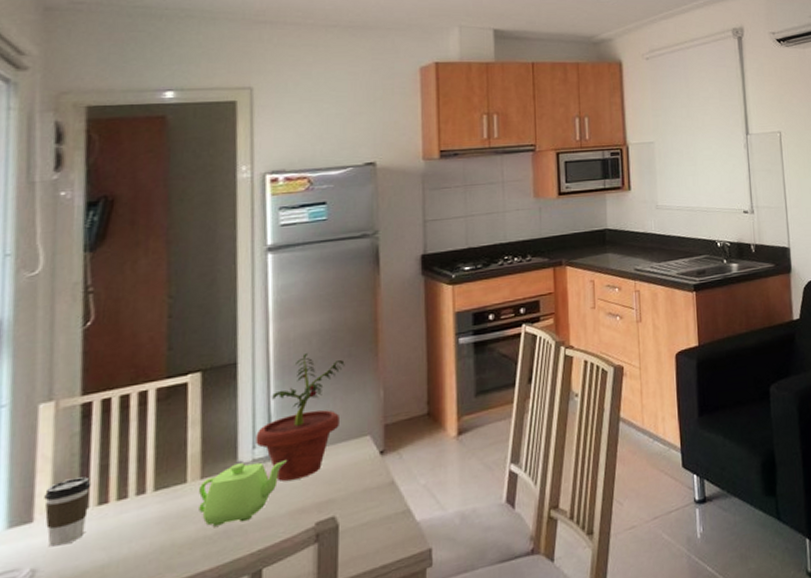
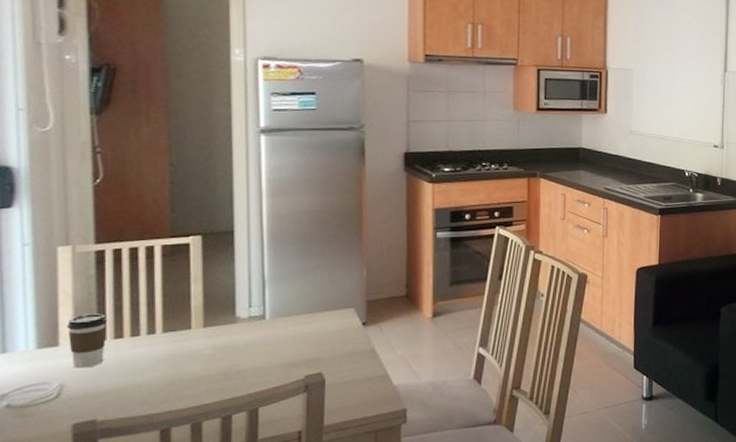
teapot: present [199,460,287,527] -> none [202,318,279,368]
potted plant: present [256,352,345,481] -> none [252,229,332,338]

